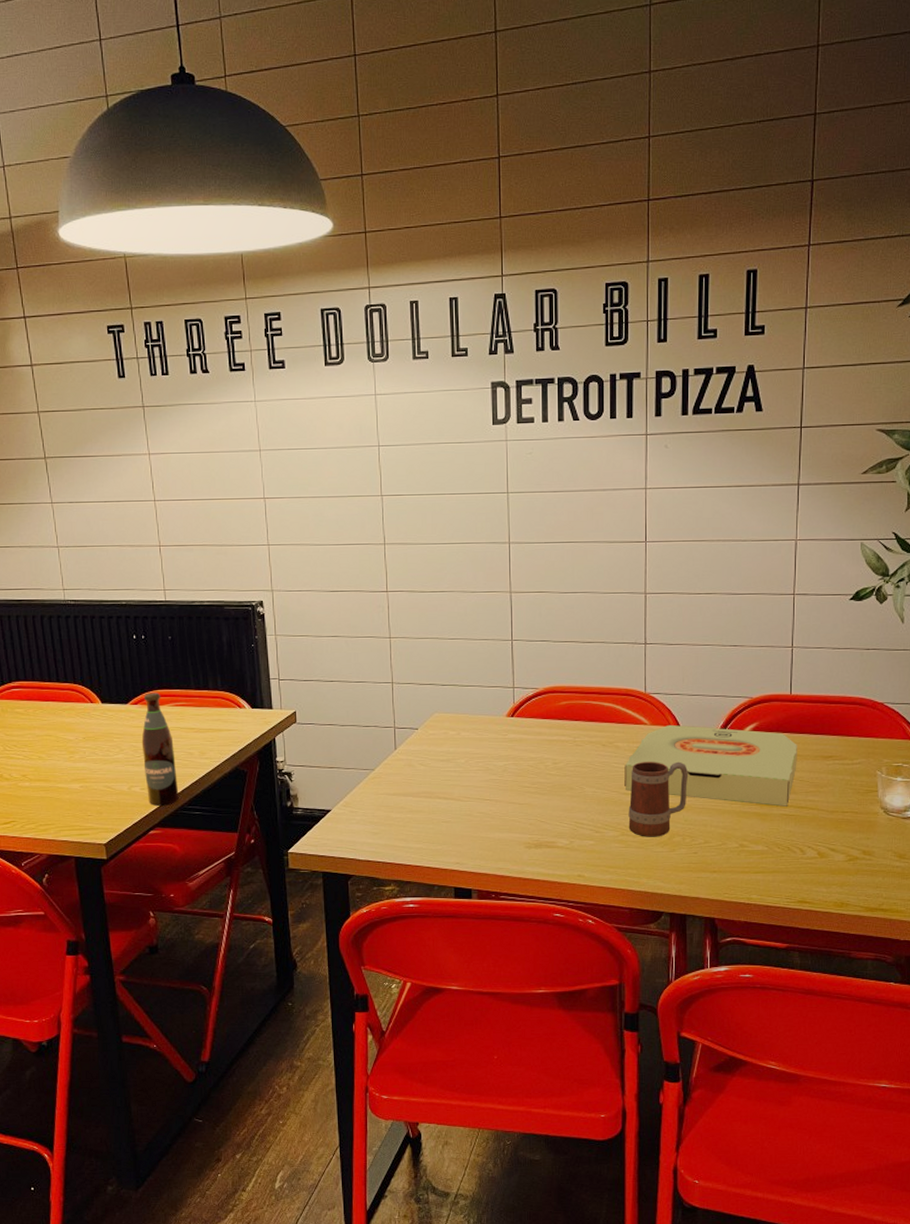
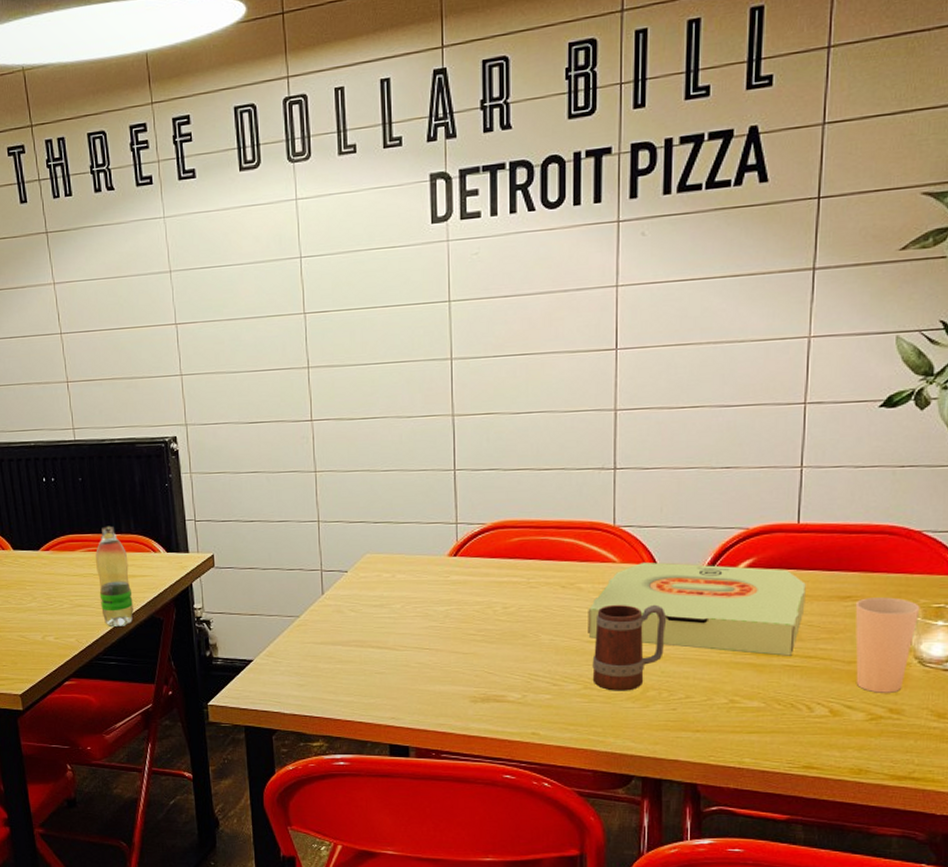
bottle: present [141,692,179,806] -> none [54,537,94,656]
bottle: none [182,682,219,778] -> present [95,525,134,627]
cup: none [835,757,884,838] -> present [855,597,920,693]

